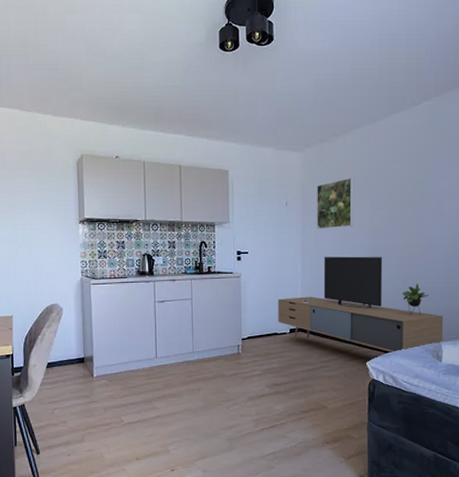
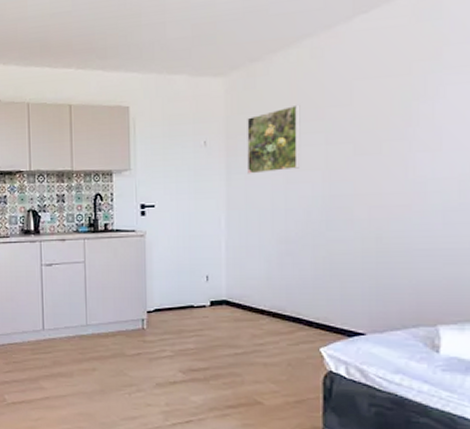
media console: present [278,256,443,354] -> none [194,207,442,338]

